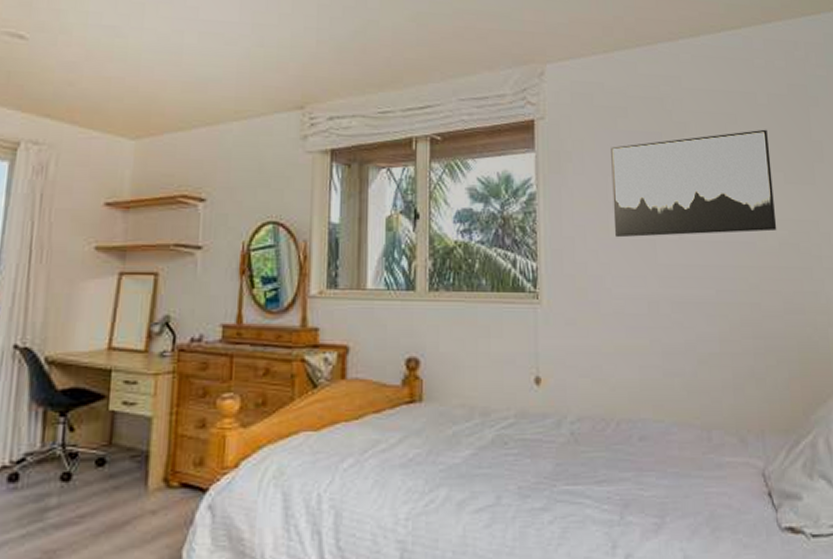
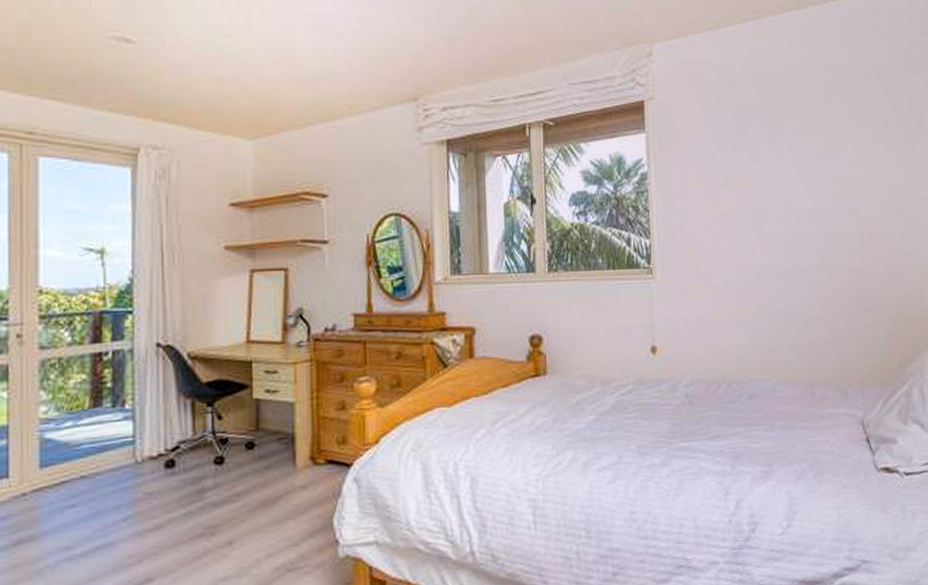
wall art: present [611,129,777,238] -> none [719,99,878,212]

